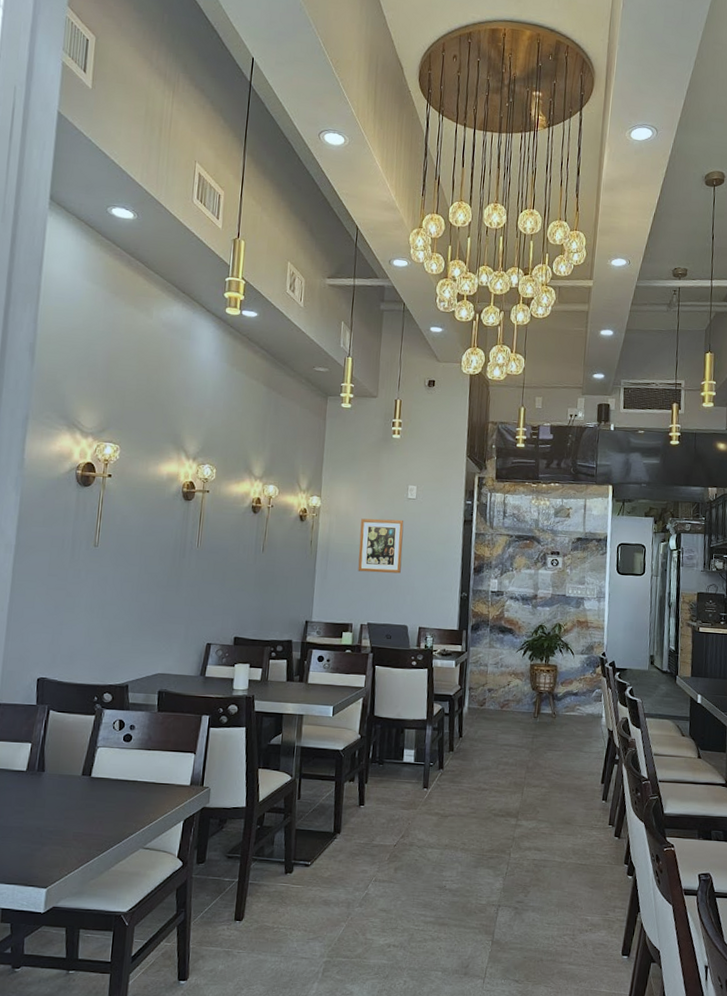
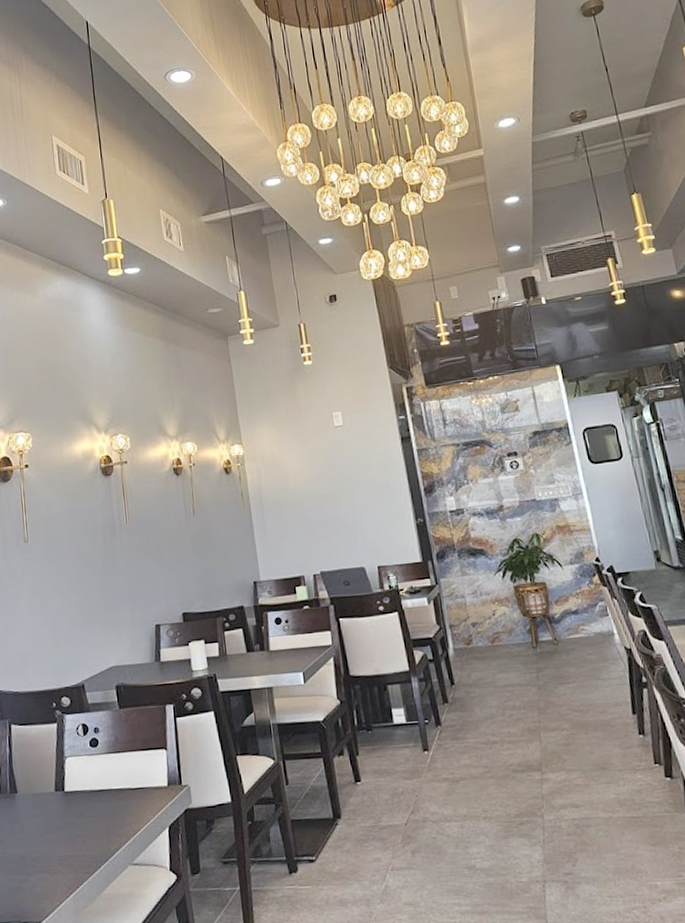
wall art: present [358,518,404,574] -> none [289,451,345,517]

